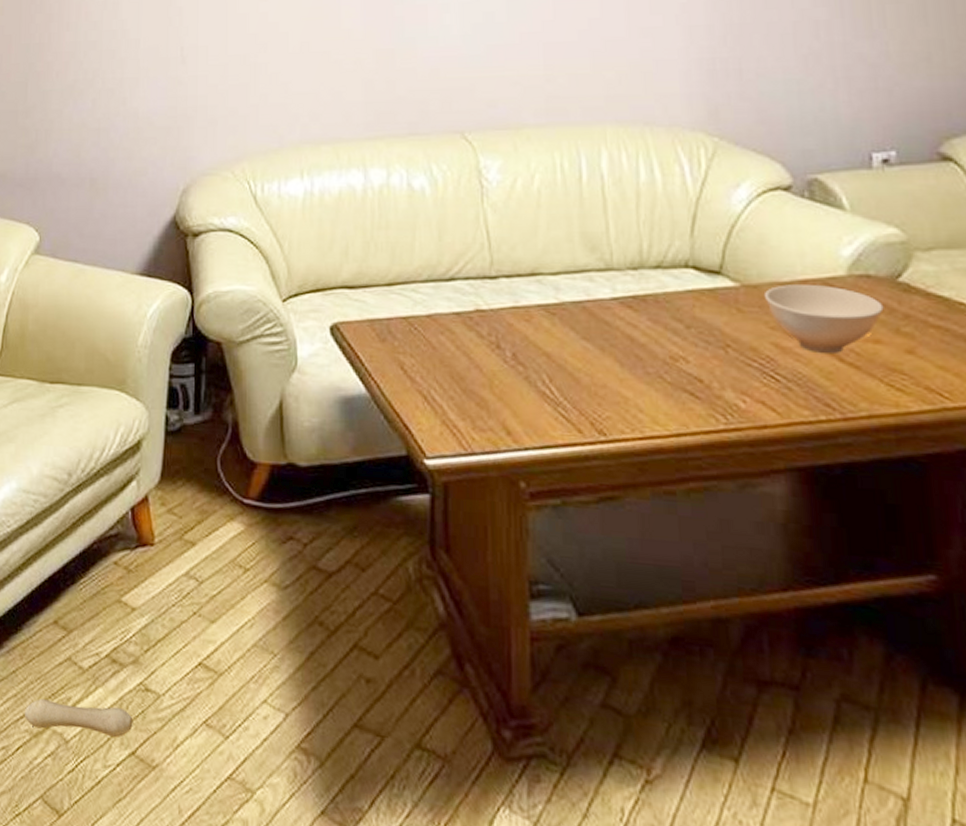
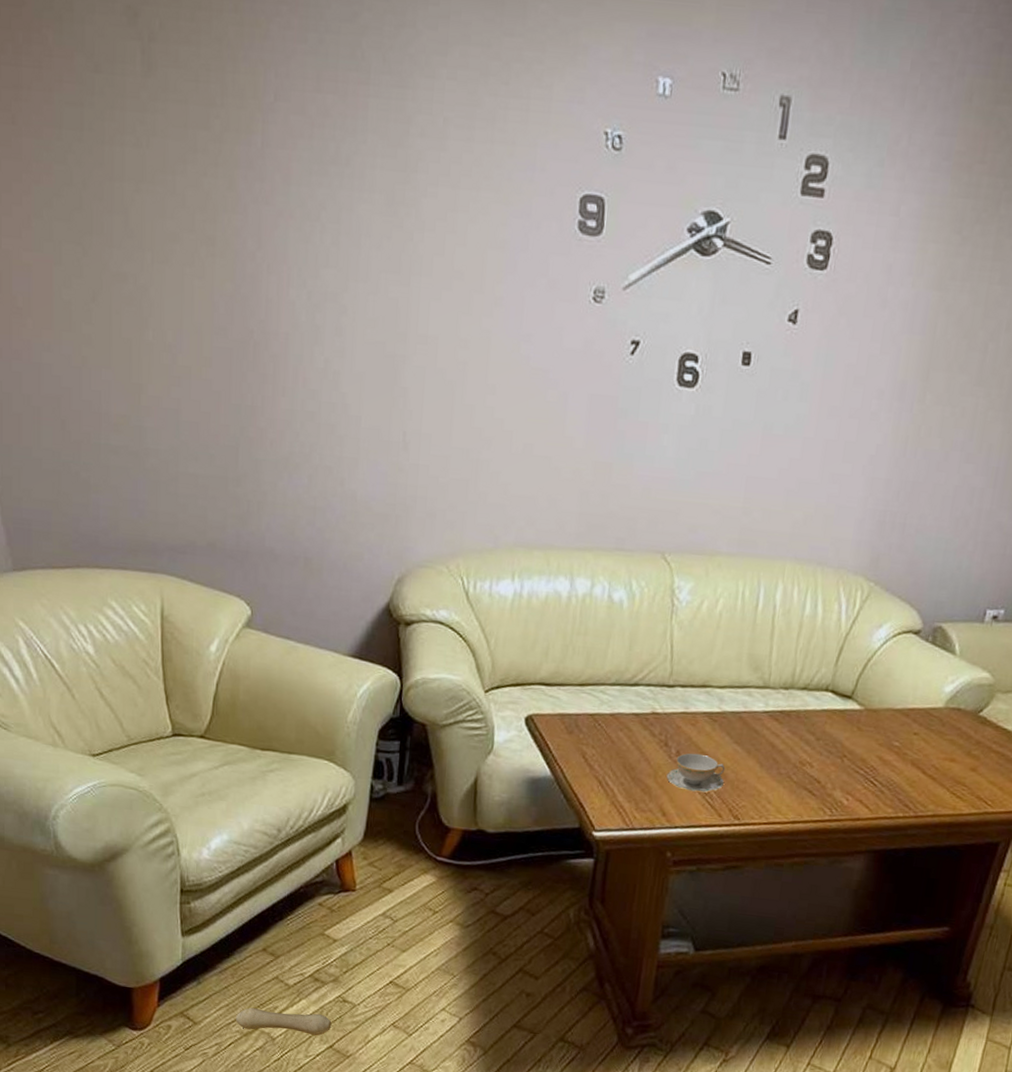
teacup: none [504,355,577,403] -> present [666,753,726,793]
bowl: present [763,285,884,355] -> none [879,711,964,768]

